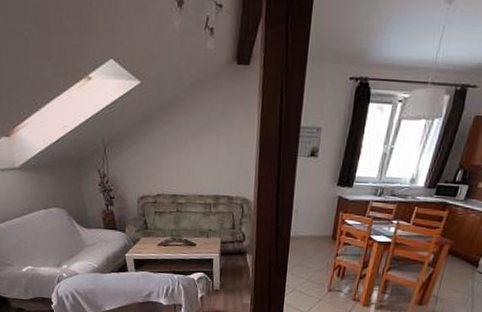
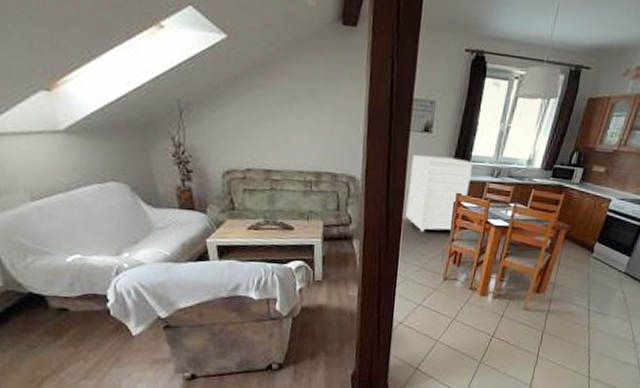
storage cabinet: none [293,178,356,247] -> present [406,155,473,232]

